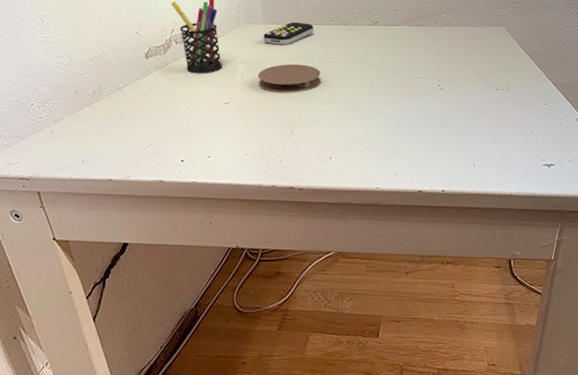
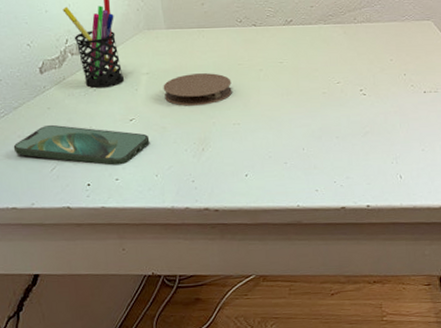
smartphone: none [114,104,242,144] -> present [13,124,150,166]
remote control: present [263,22,313,45] -> none [166,25,221,52]

